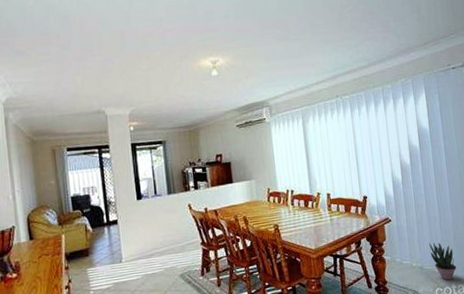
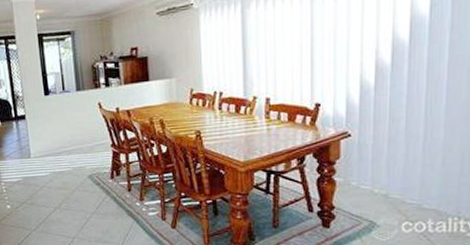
potted plant: present [429,242,456,281] -> none [402,166,438,215]

